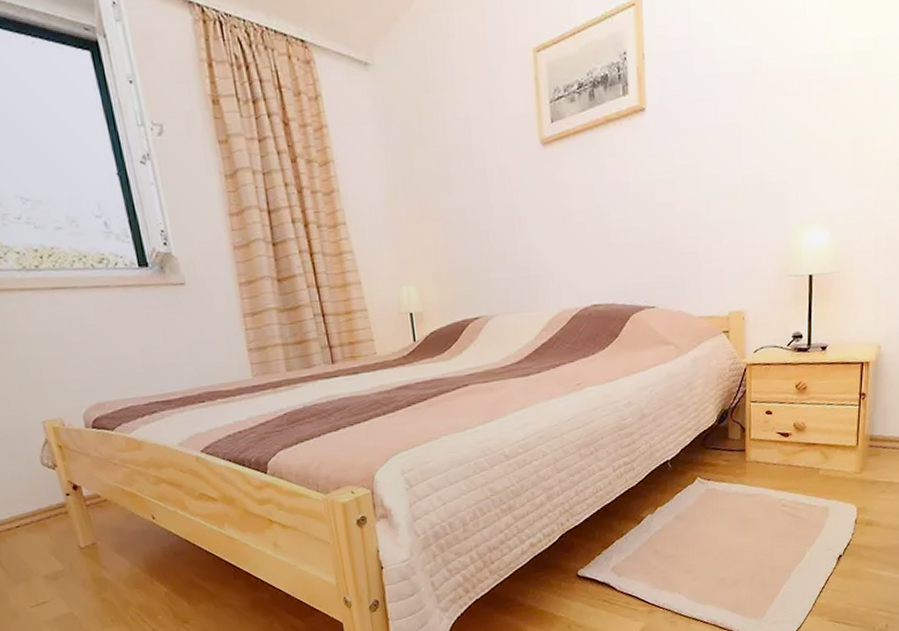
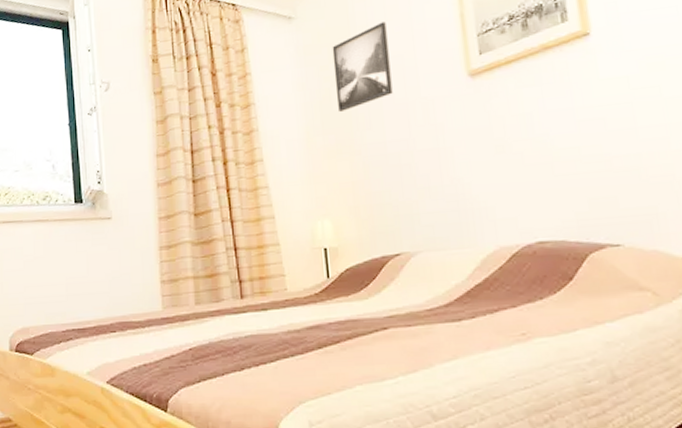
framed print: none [411,78,472,174] -> present [332,22,393,112]

